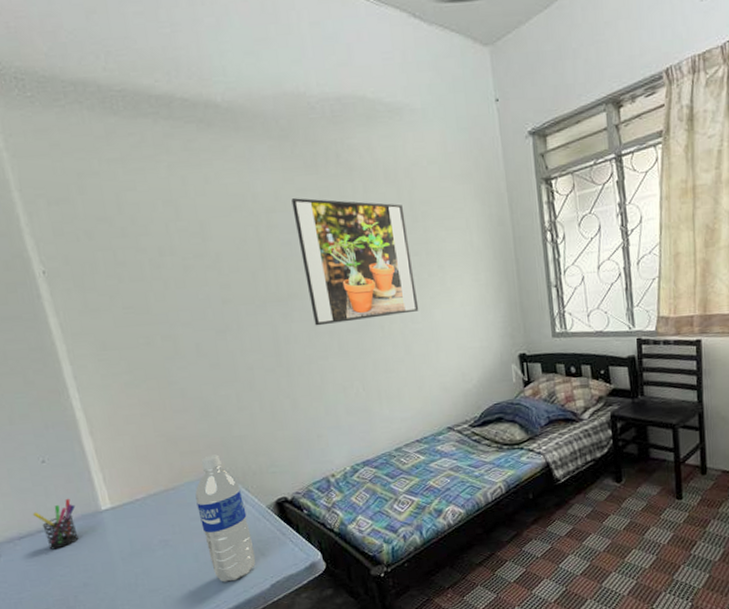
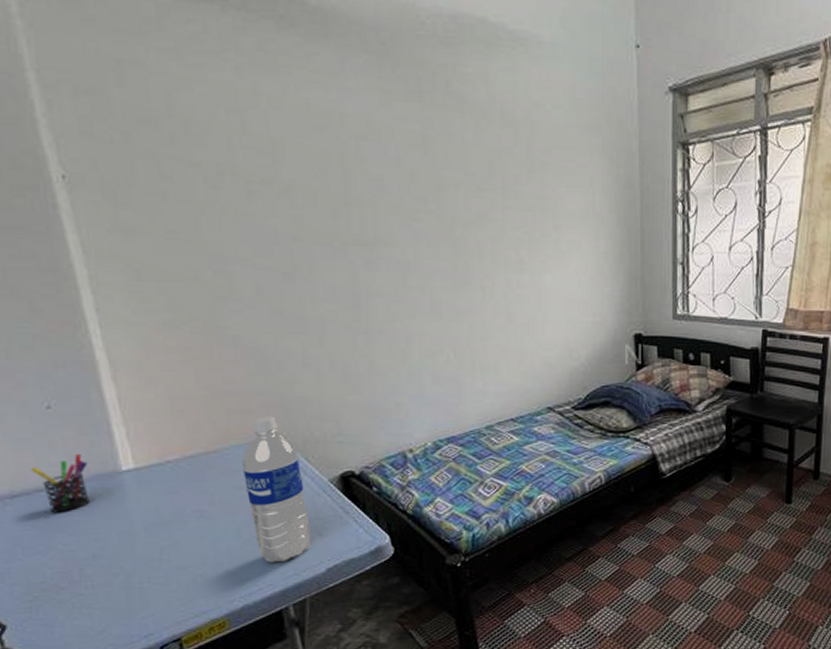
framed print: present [291,198,419,326] -> none [387,127,527,279]

